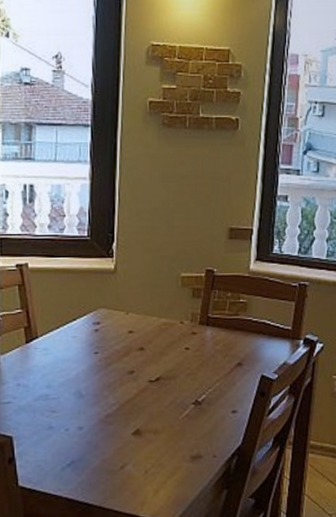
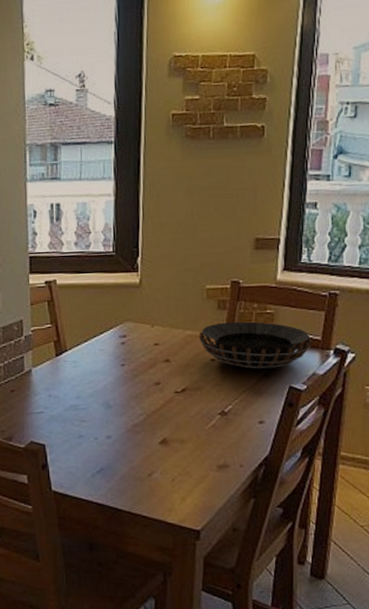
decorative bowl: none [173,310,284,358] -> present [199,321,313,369]

